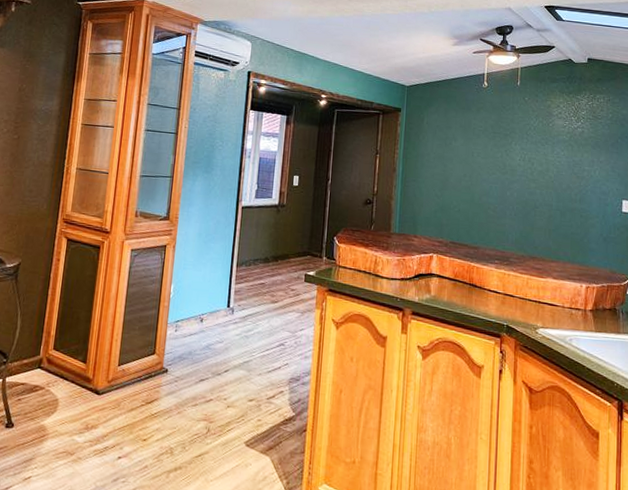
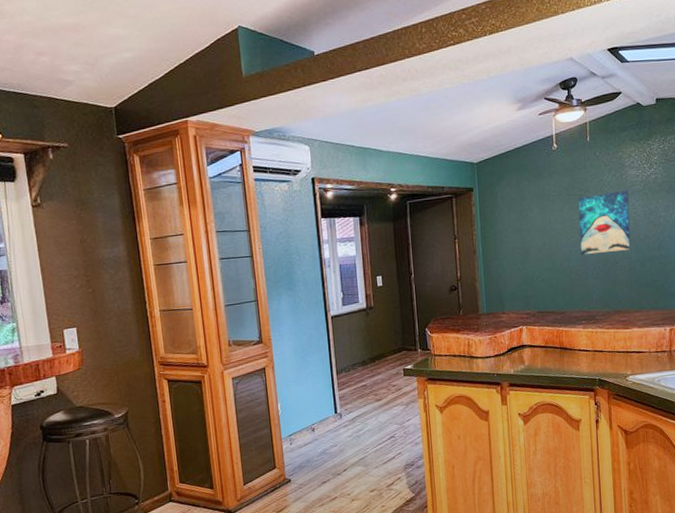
wall art: none [500,136,554,197] -> present [578,189,631,255]

